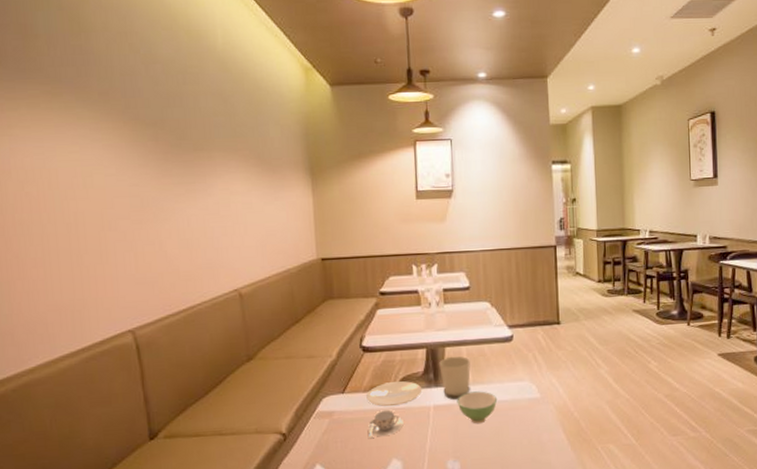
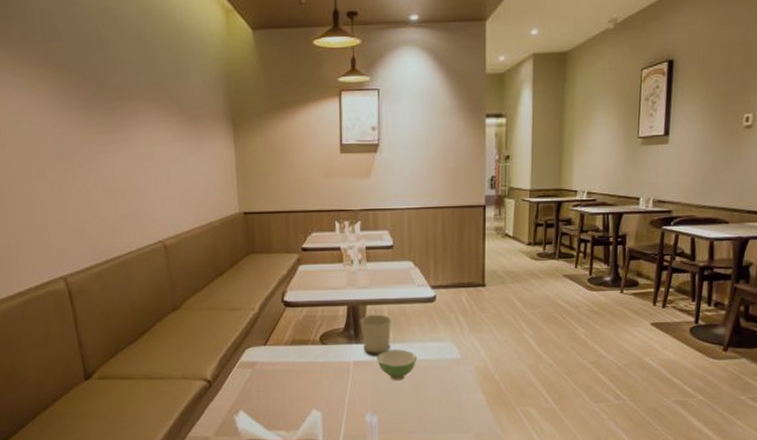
plate: present [366,380,423,406] -> none [288,336,343,359]
teacup: present [367,409,404,439] -> none [288,363,324,390]

